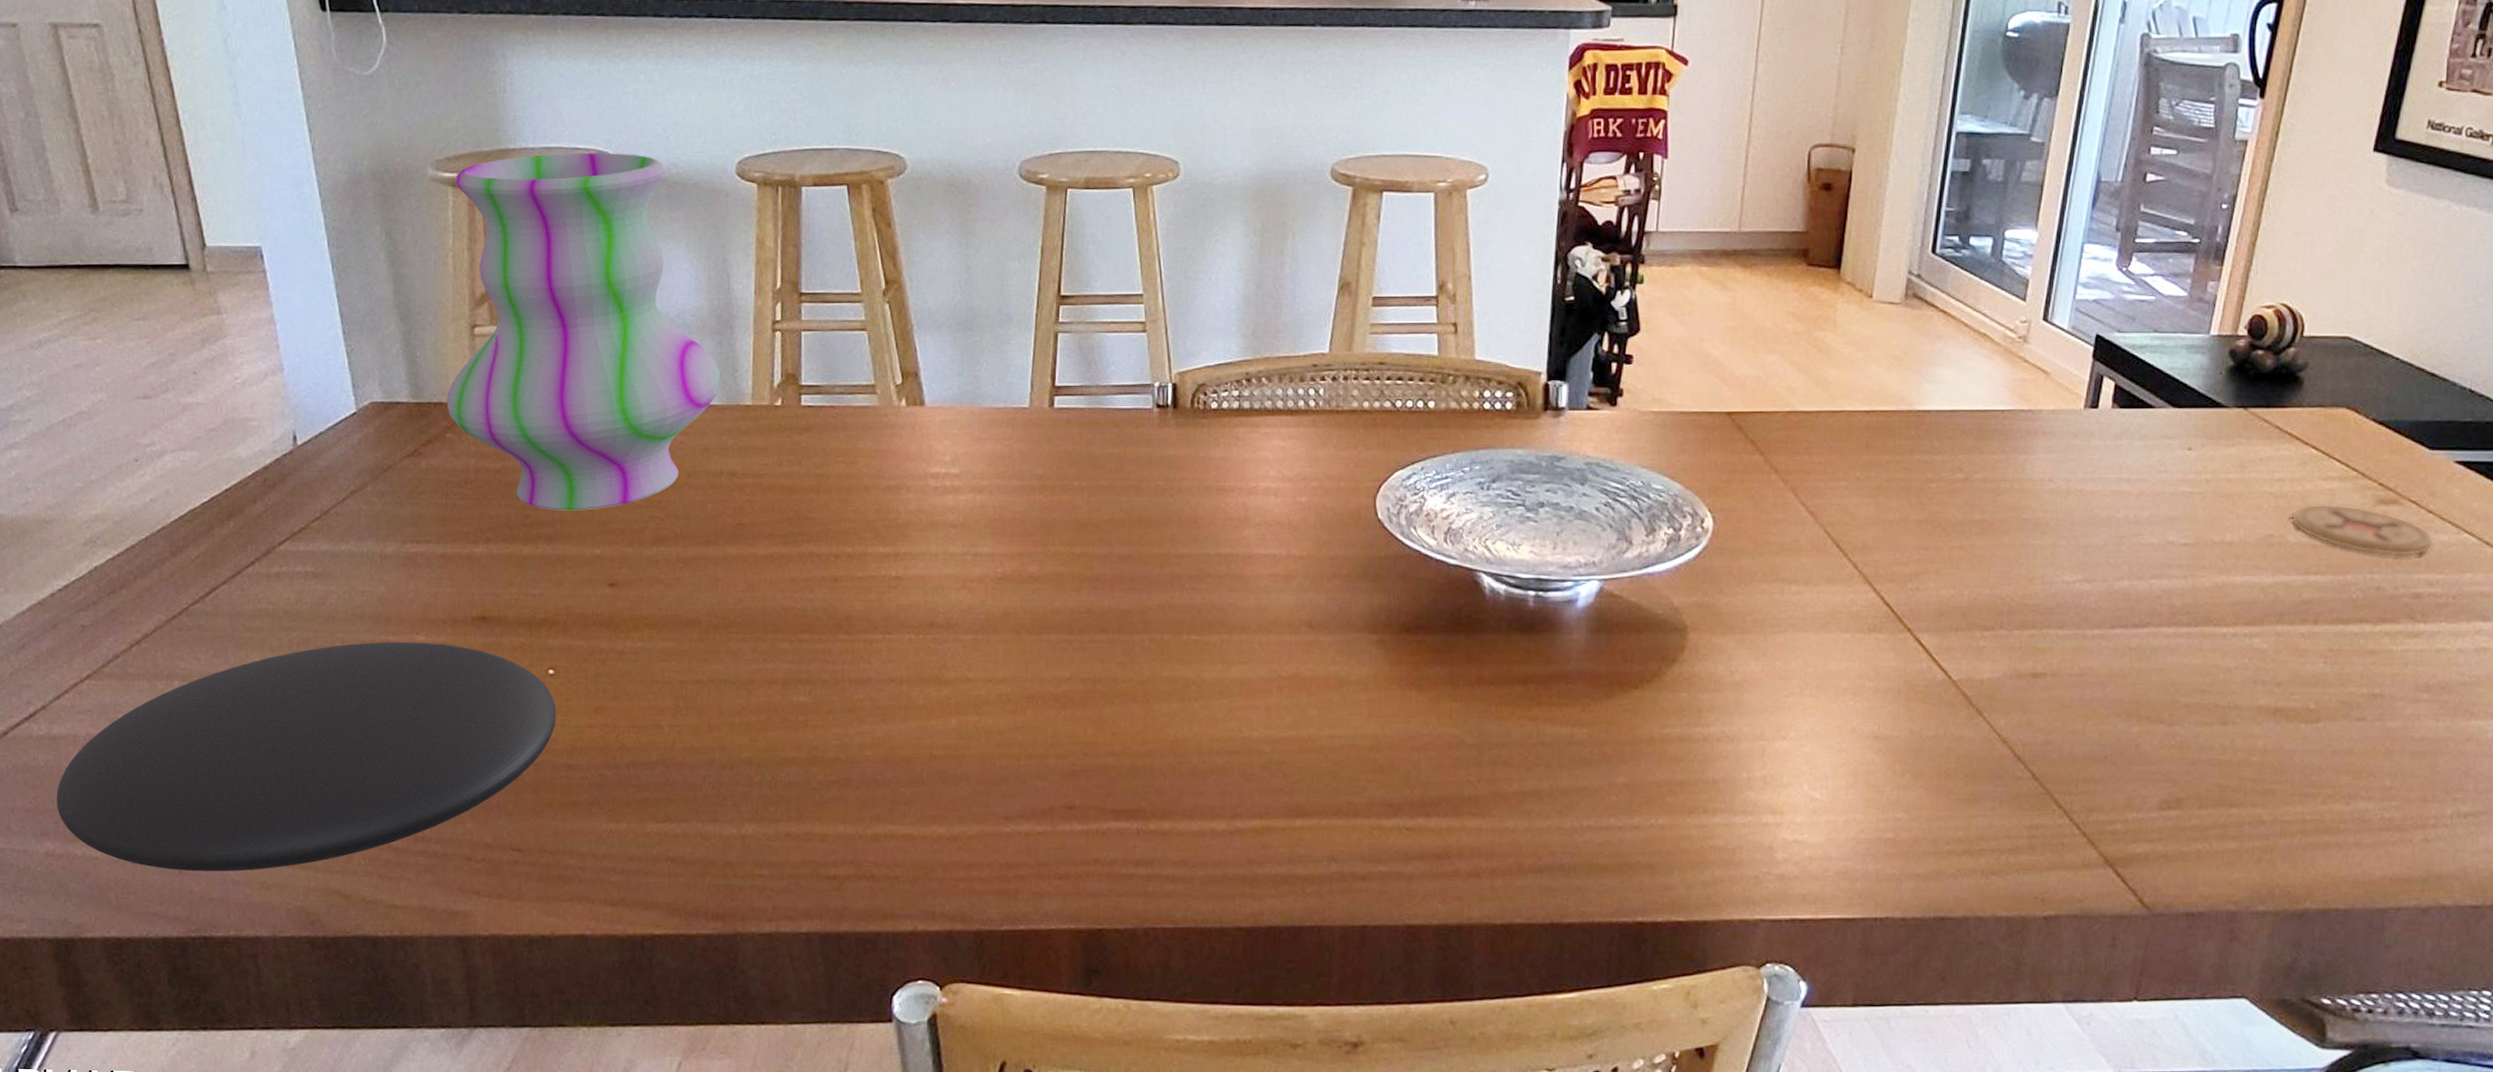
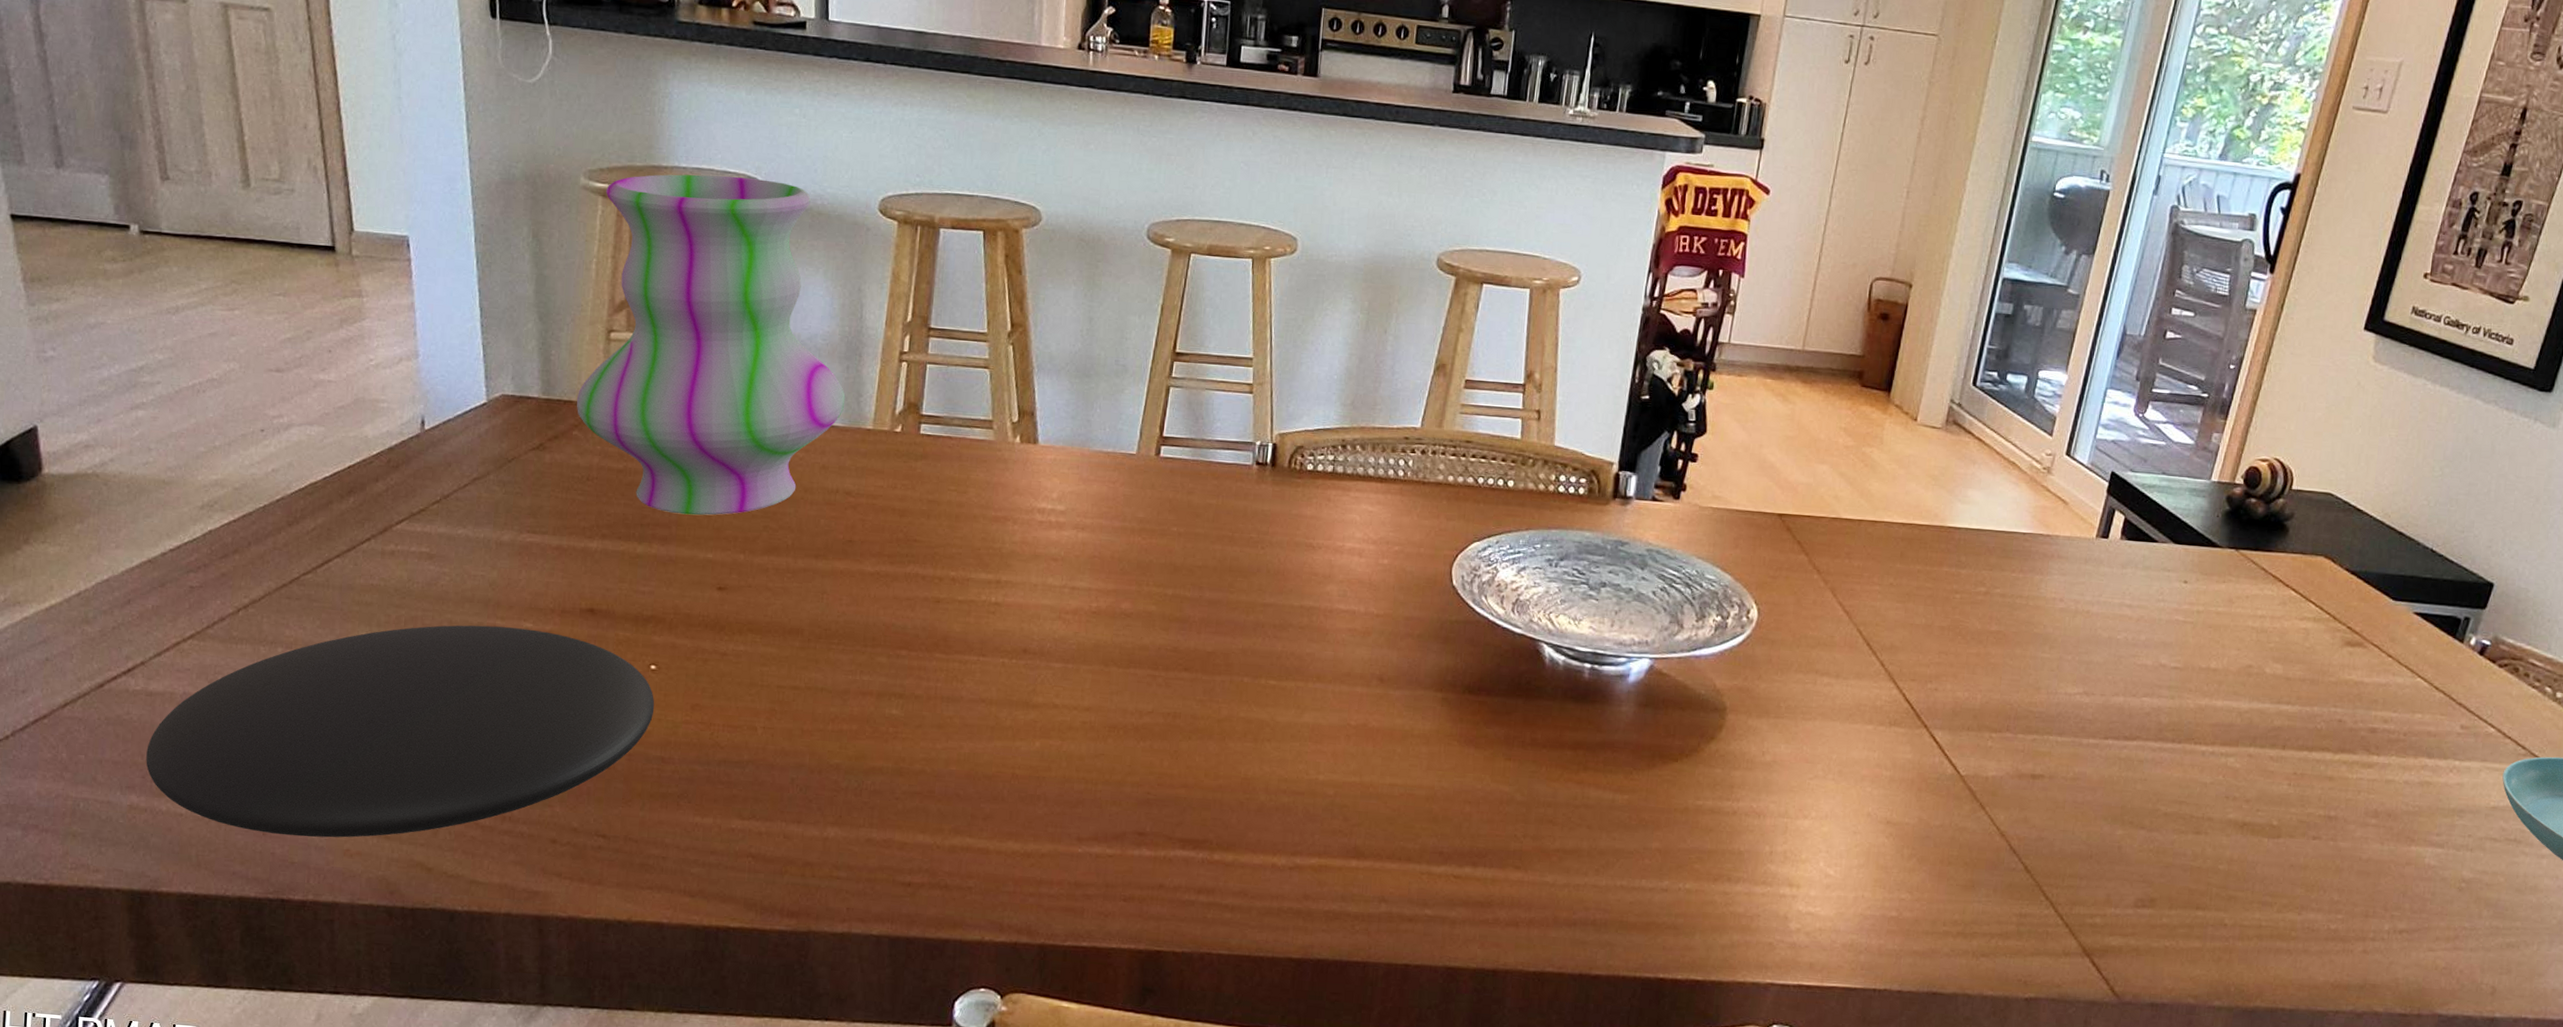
coaster: present [2291,504,2435,556] -> none [2269,640,2392,695]

